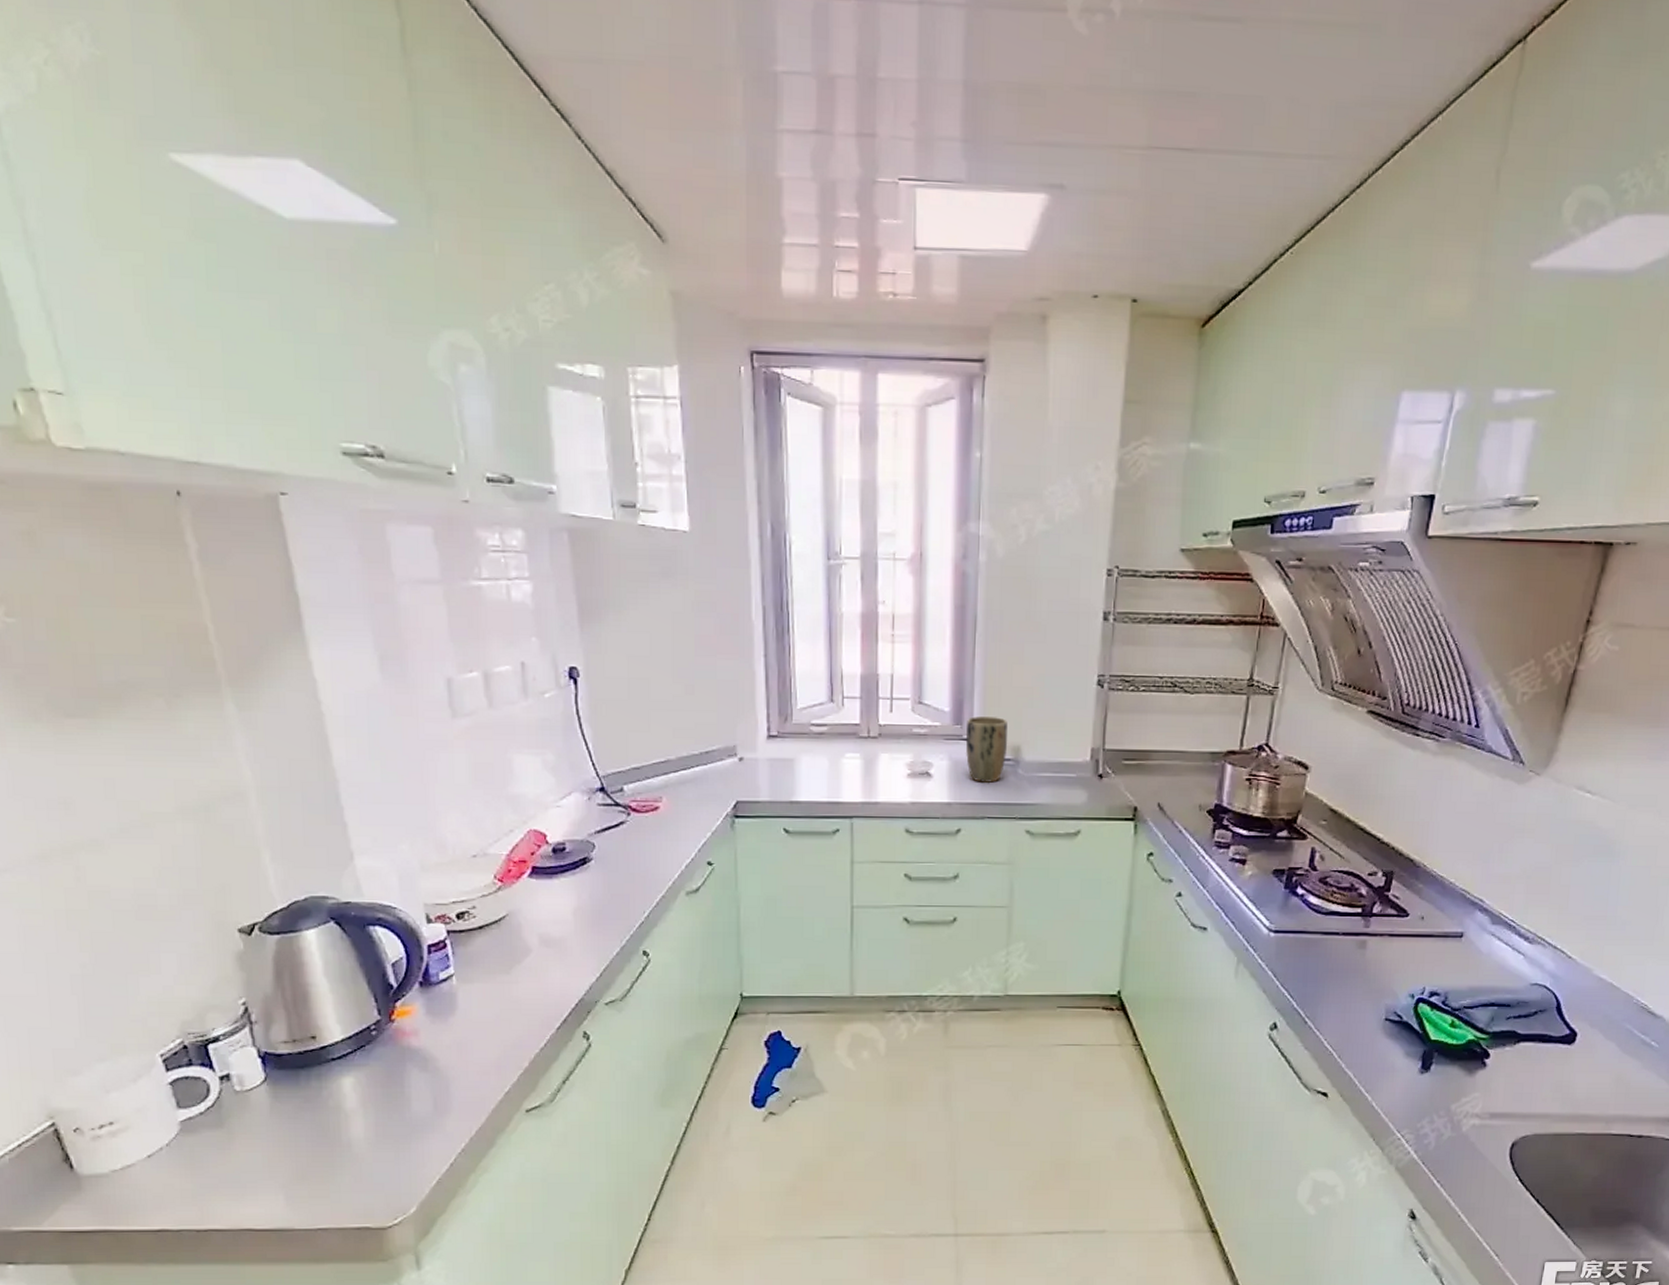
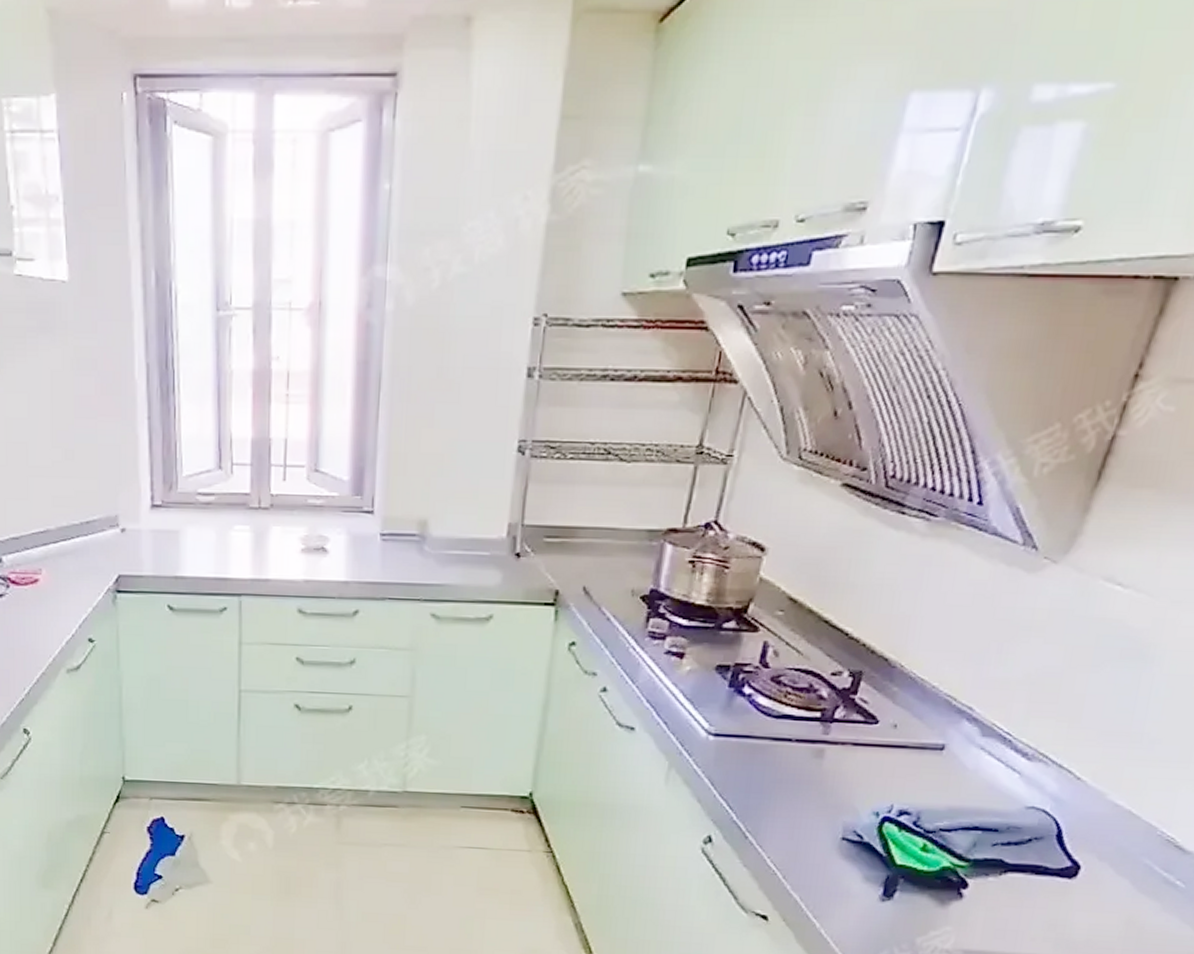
plant pot: present [965,716,1007,783] -> none [365,486,413,560]

